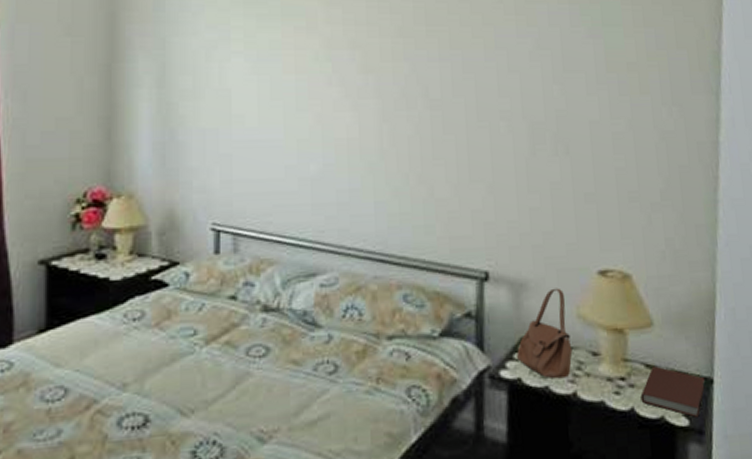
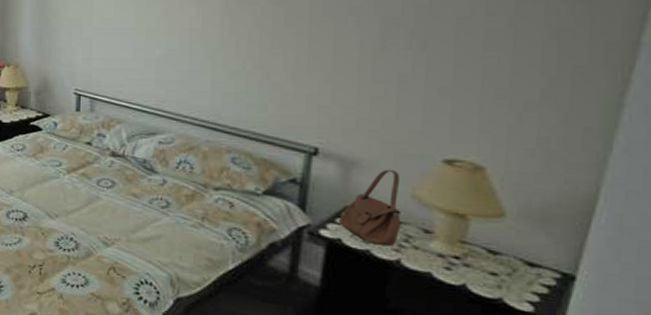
book: present [640,365,705,419] -> none [476,252,565,308]

